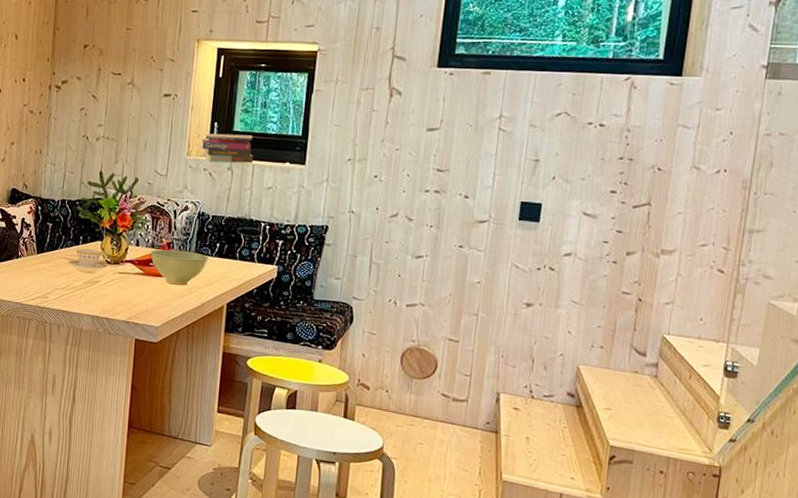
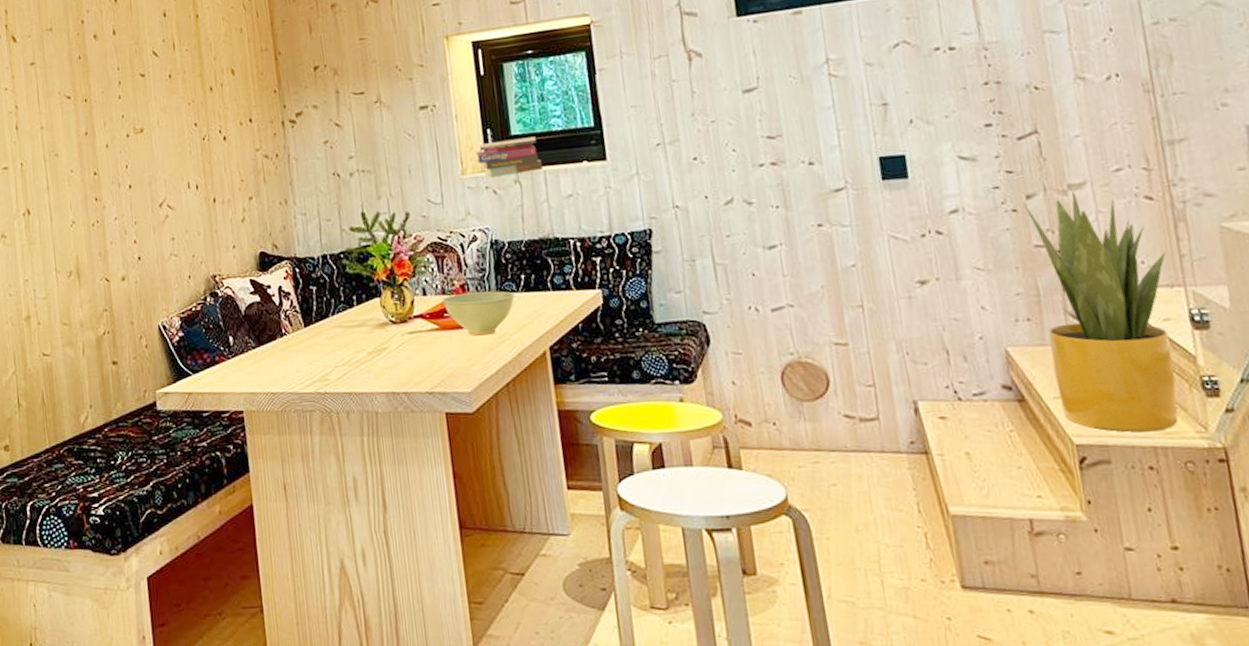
teacup: present [68,248,108,273] -> none [344,309,394,340]
planter: none [608,256,721,446] -> present [1024,191,1179,432]

